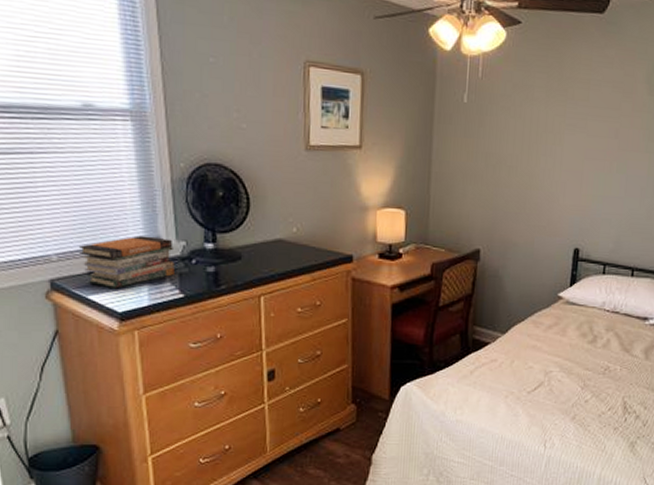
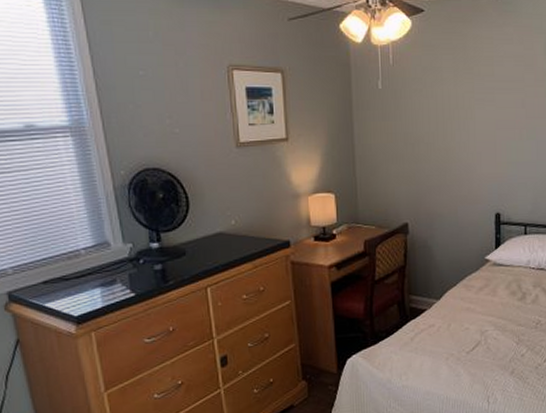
book stack: present [78,235,175,289] -> none [31,242,124,294]

